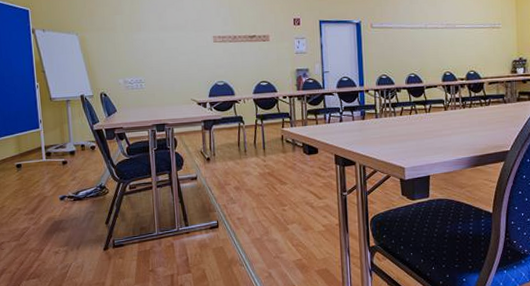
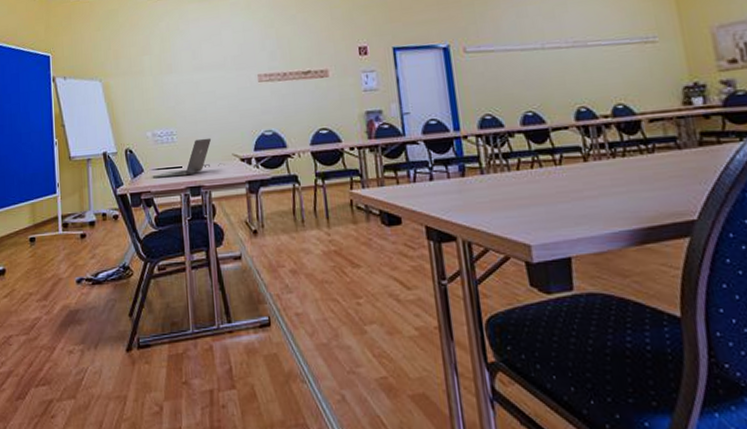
laptop: none [124,85,174,117] -> present [152,138,212,179]

